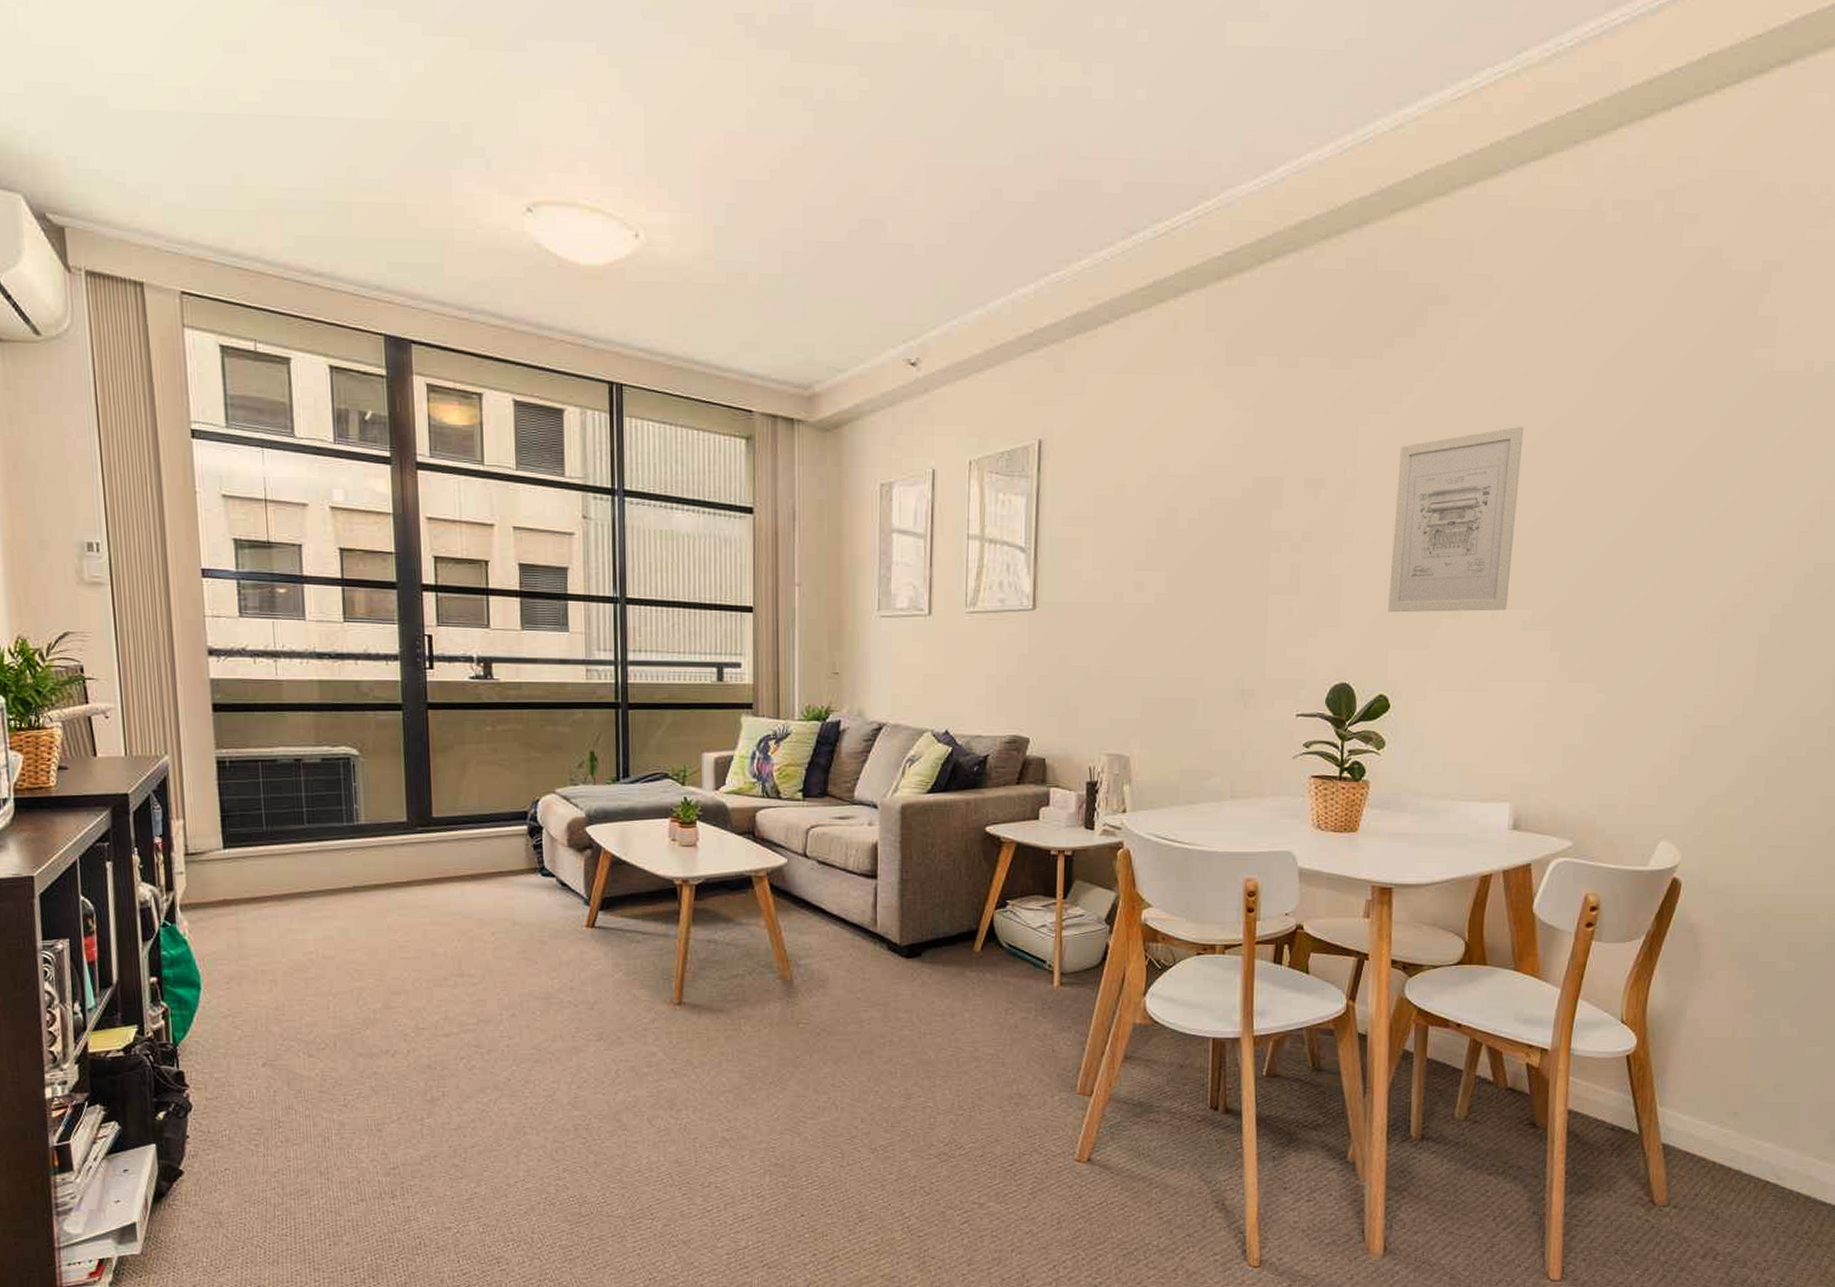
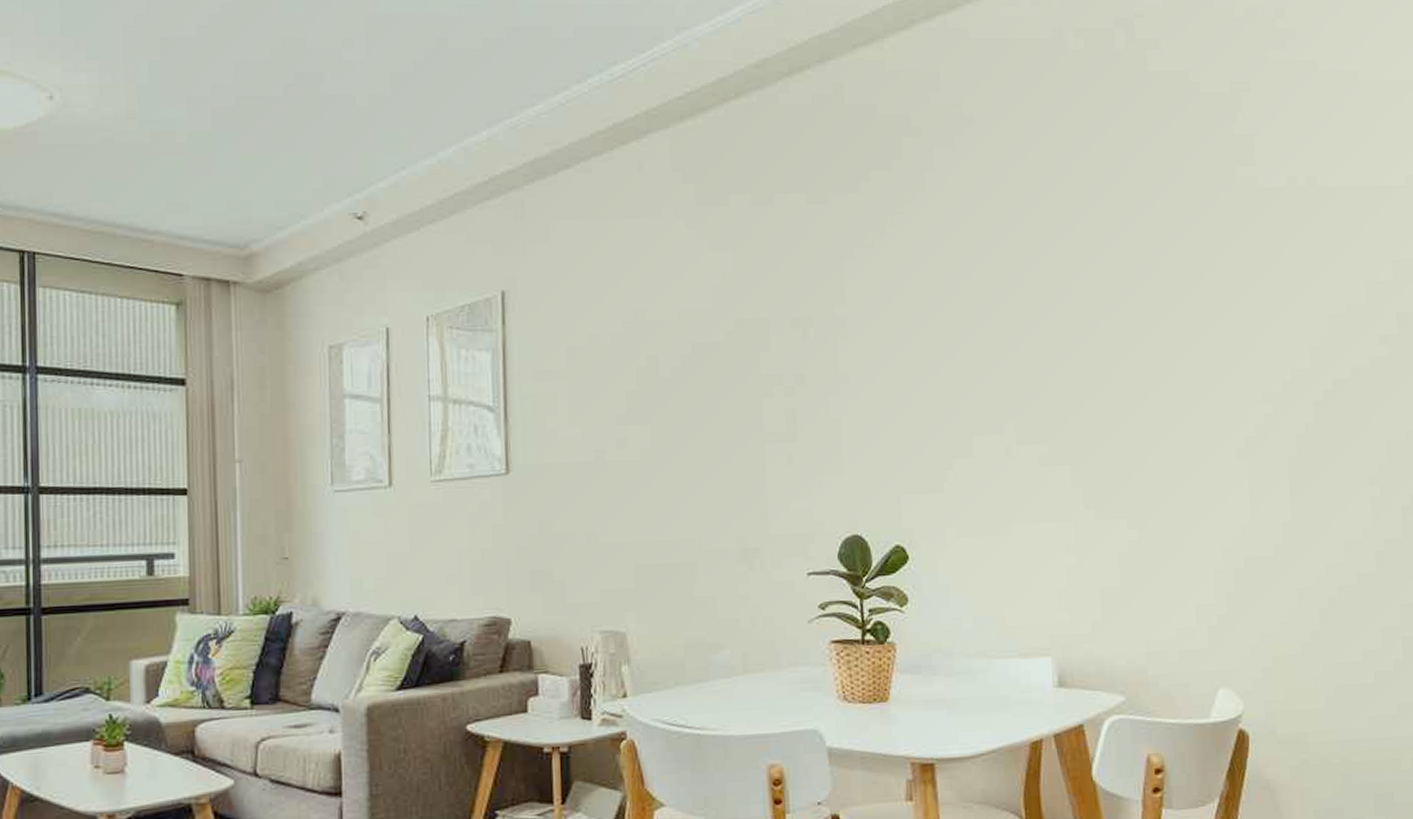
wall art: present [1388,426,1524,613] -> none [889,254,1021,455]

